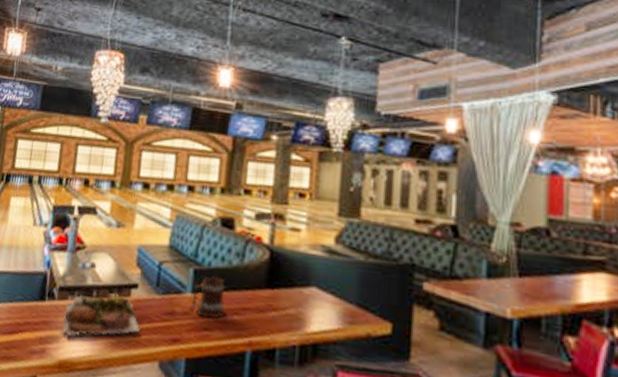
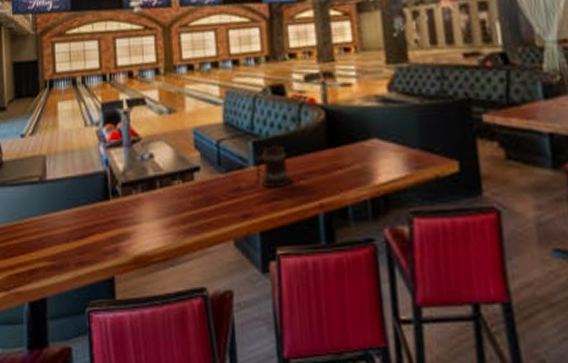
food platter: present [62,294,140,339] -> none [131,180,209,233]

